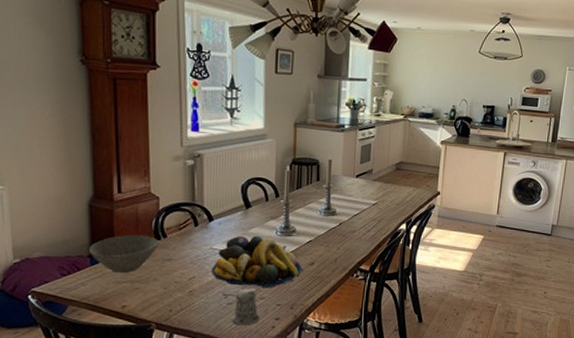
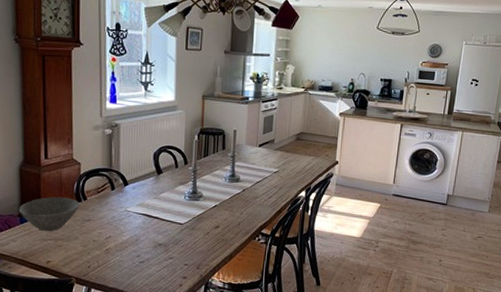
fruit bowl: present [212,235,301,289] -> none [126,199,207,249]
pepper shaker: present [222,289,260,326] -> none [135,249,169,283]

